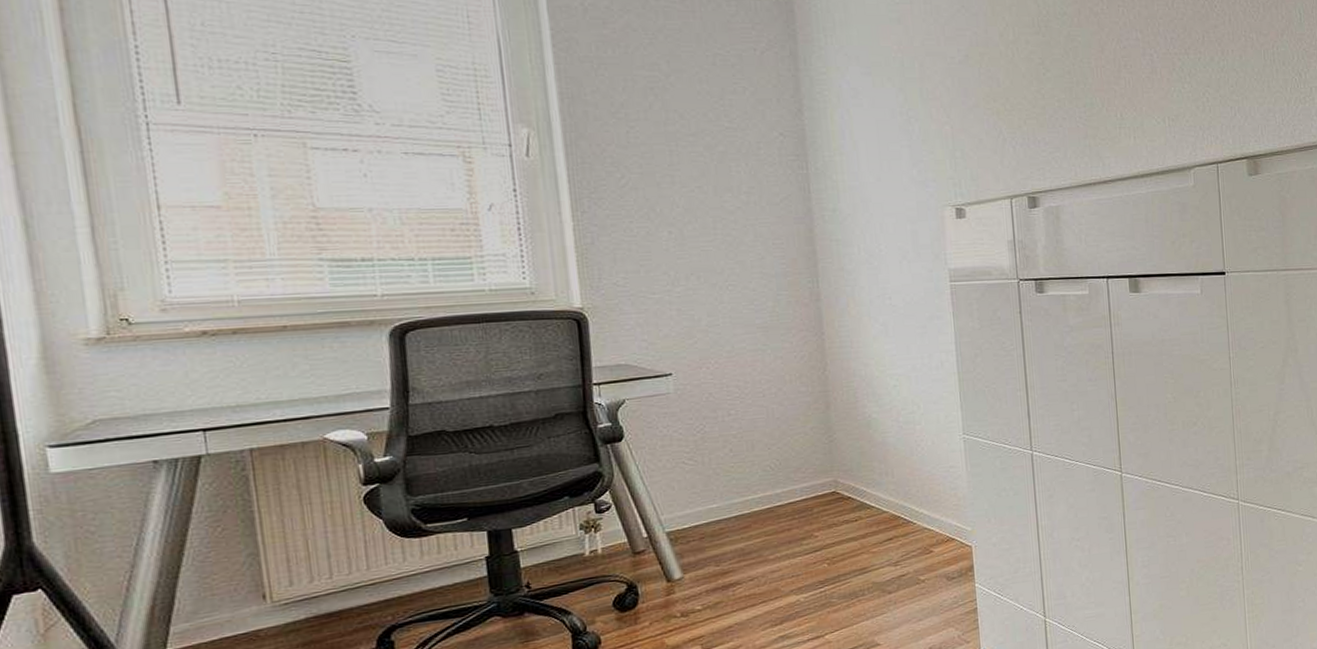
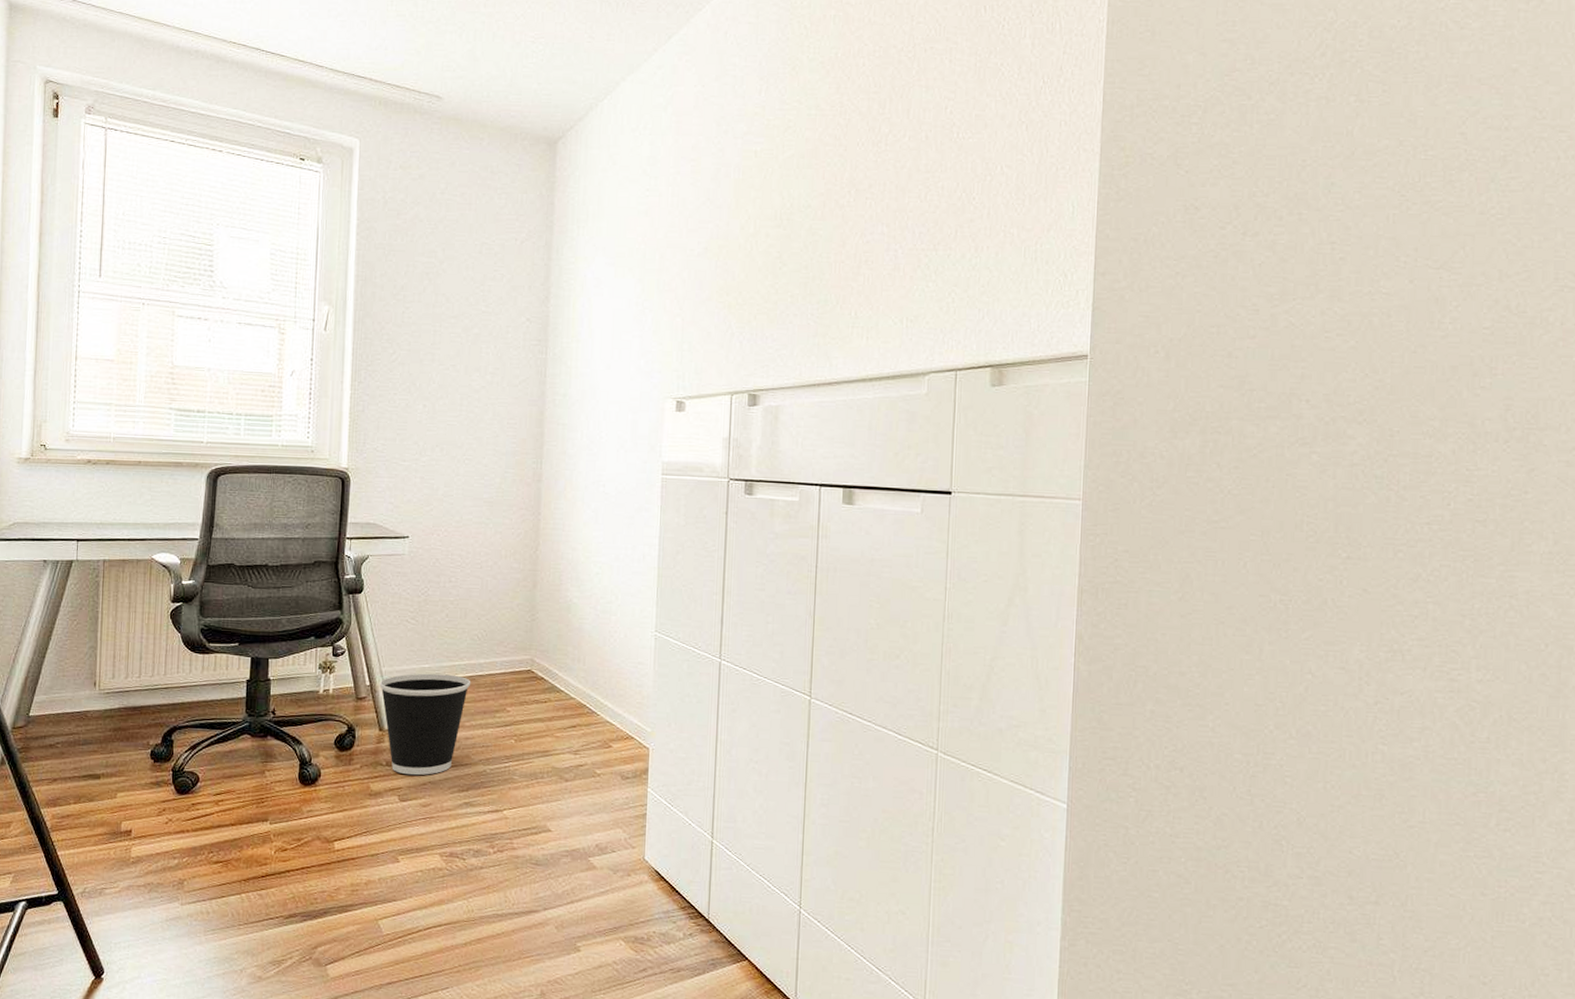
wastebasket: none [659,510,770,622] -> present [379,673,471,776]

